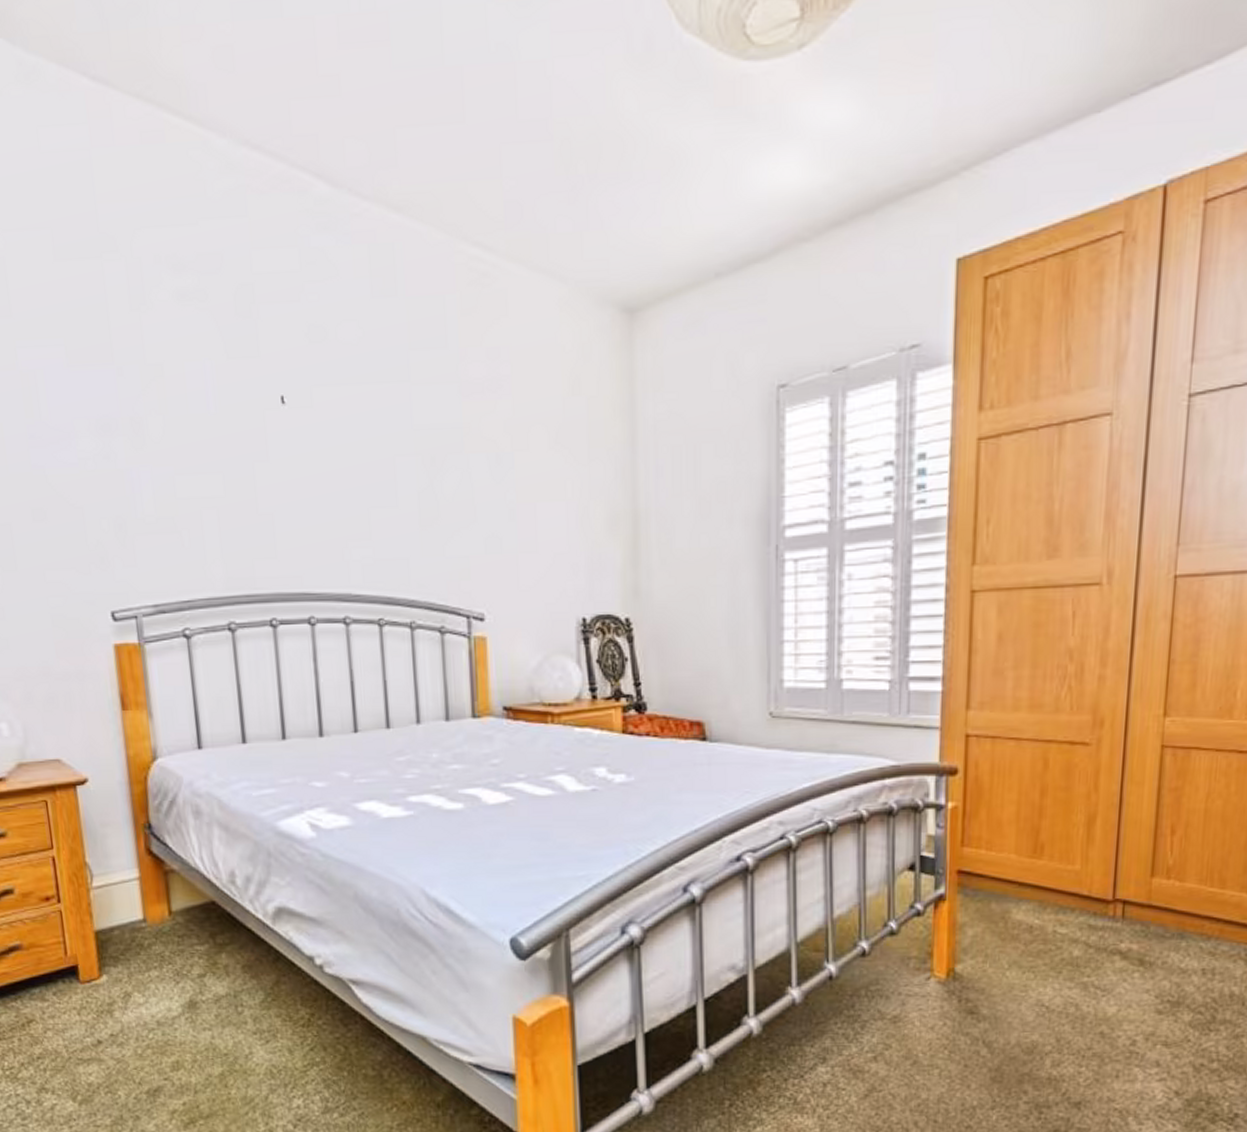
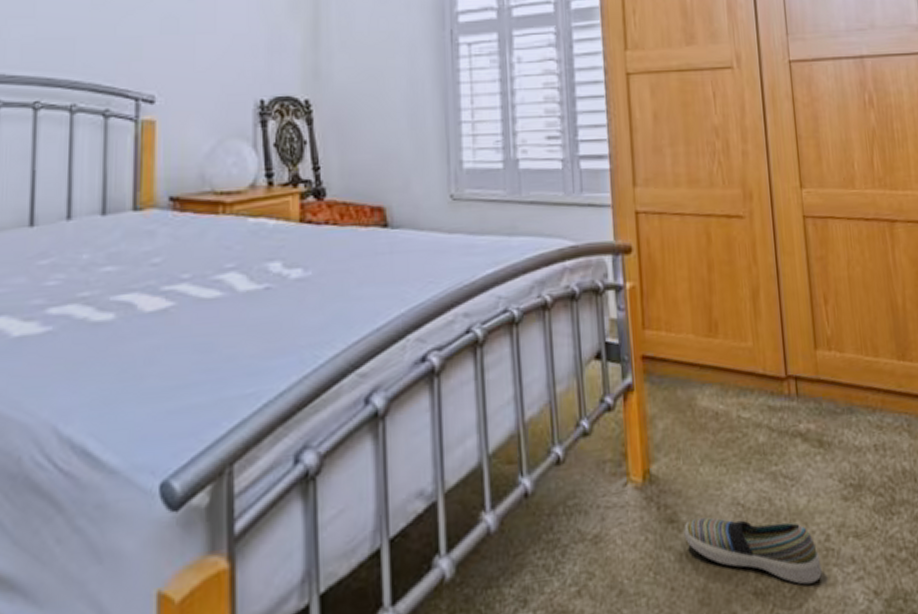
shoe: none [983,1014,1123,1078] -> present [684,517,822,585]

